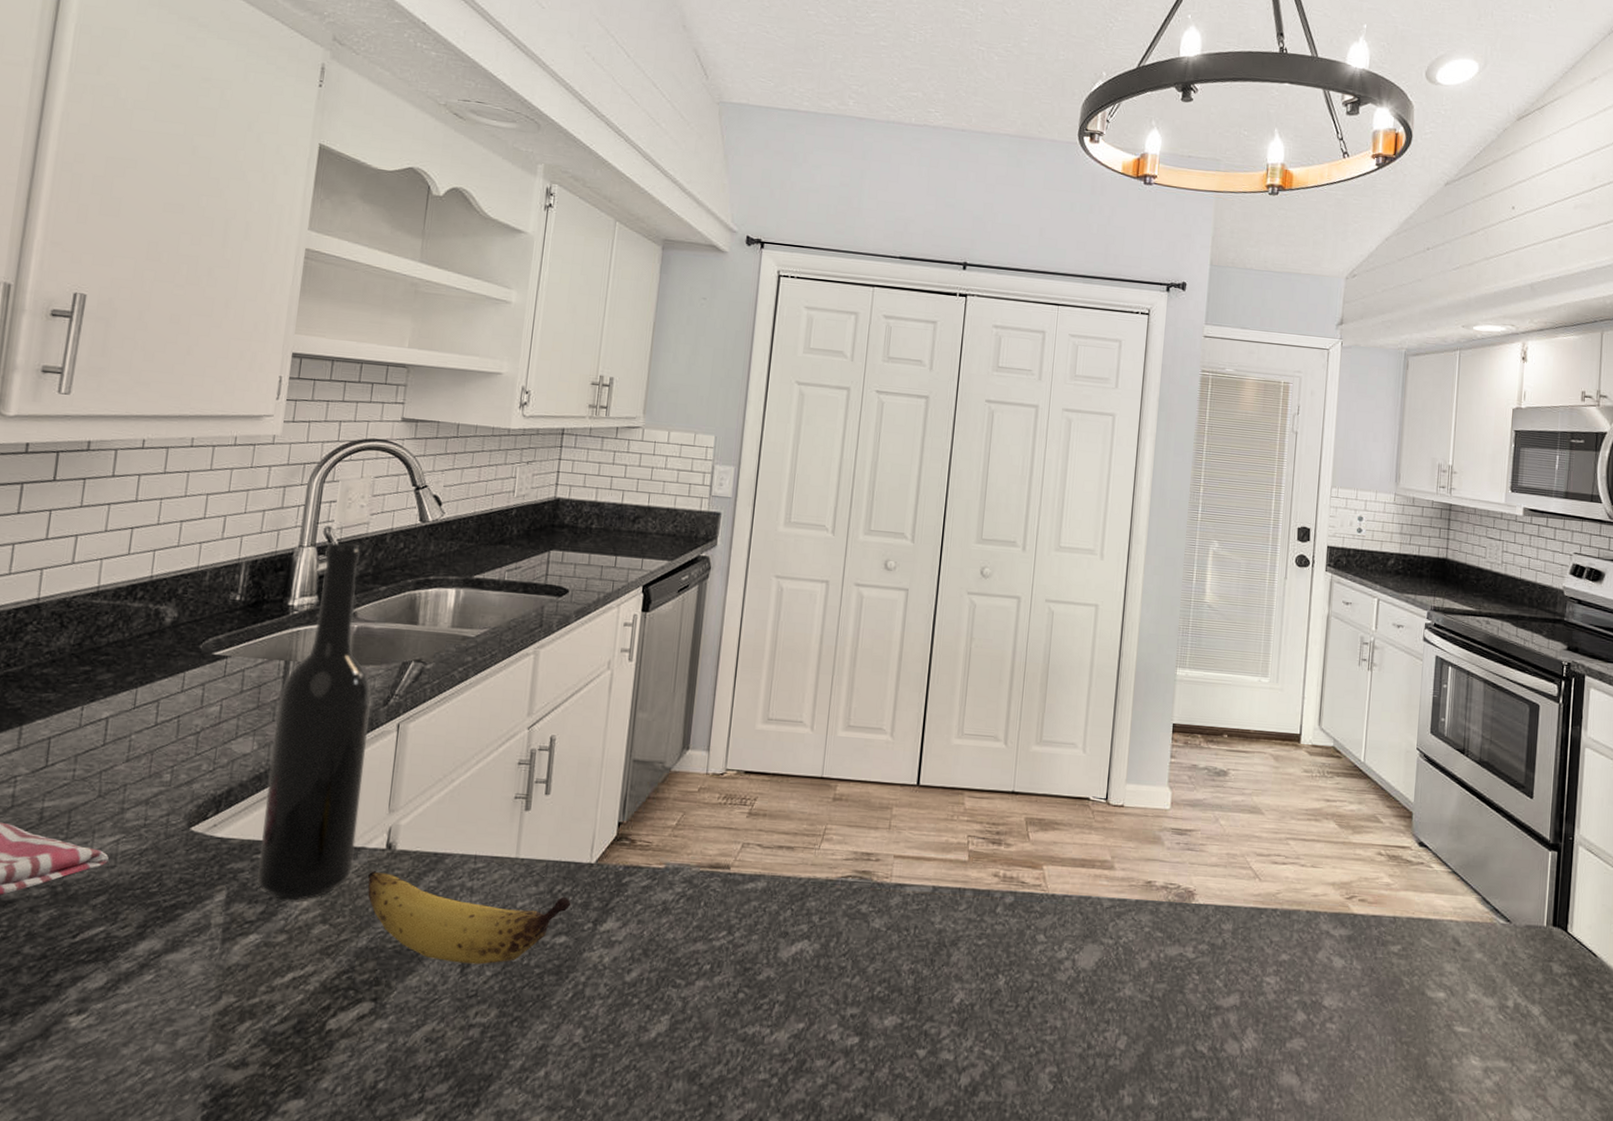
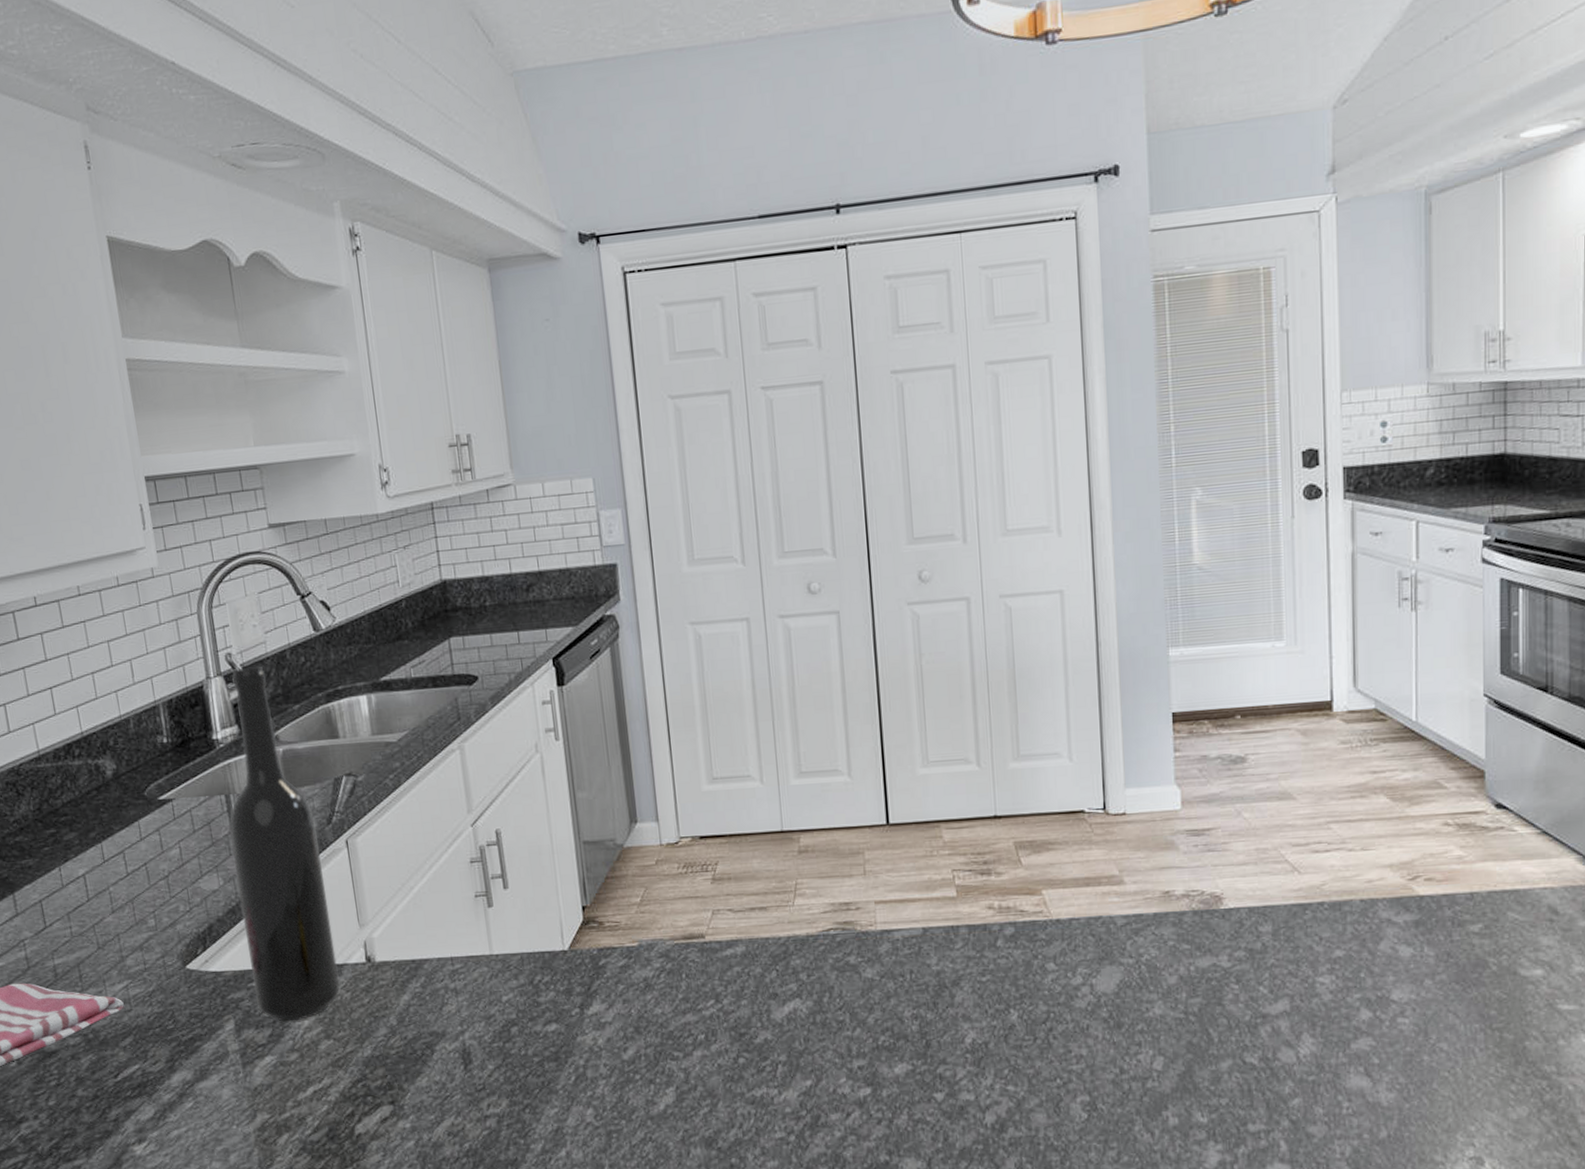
banana: present [367,870,571,965] -> none [355,983,554,1061]

